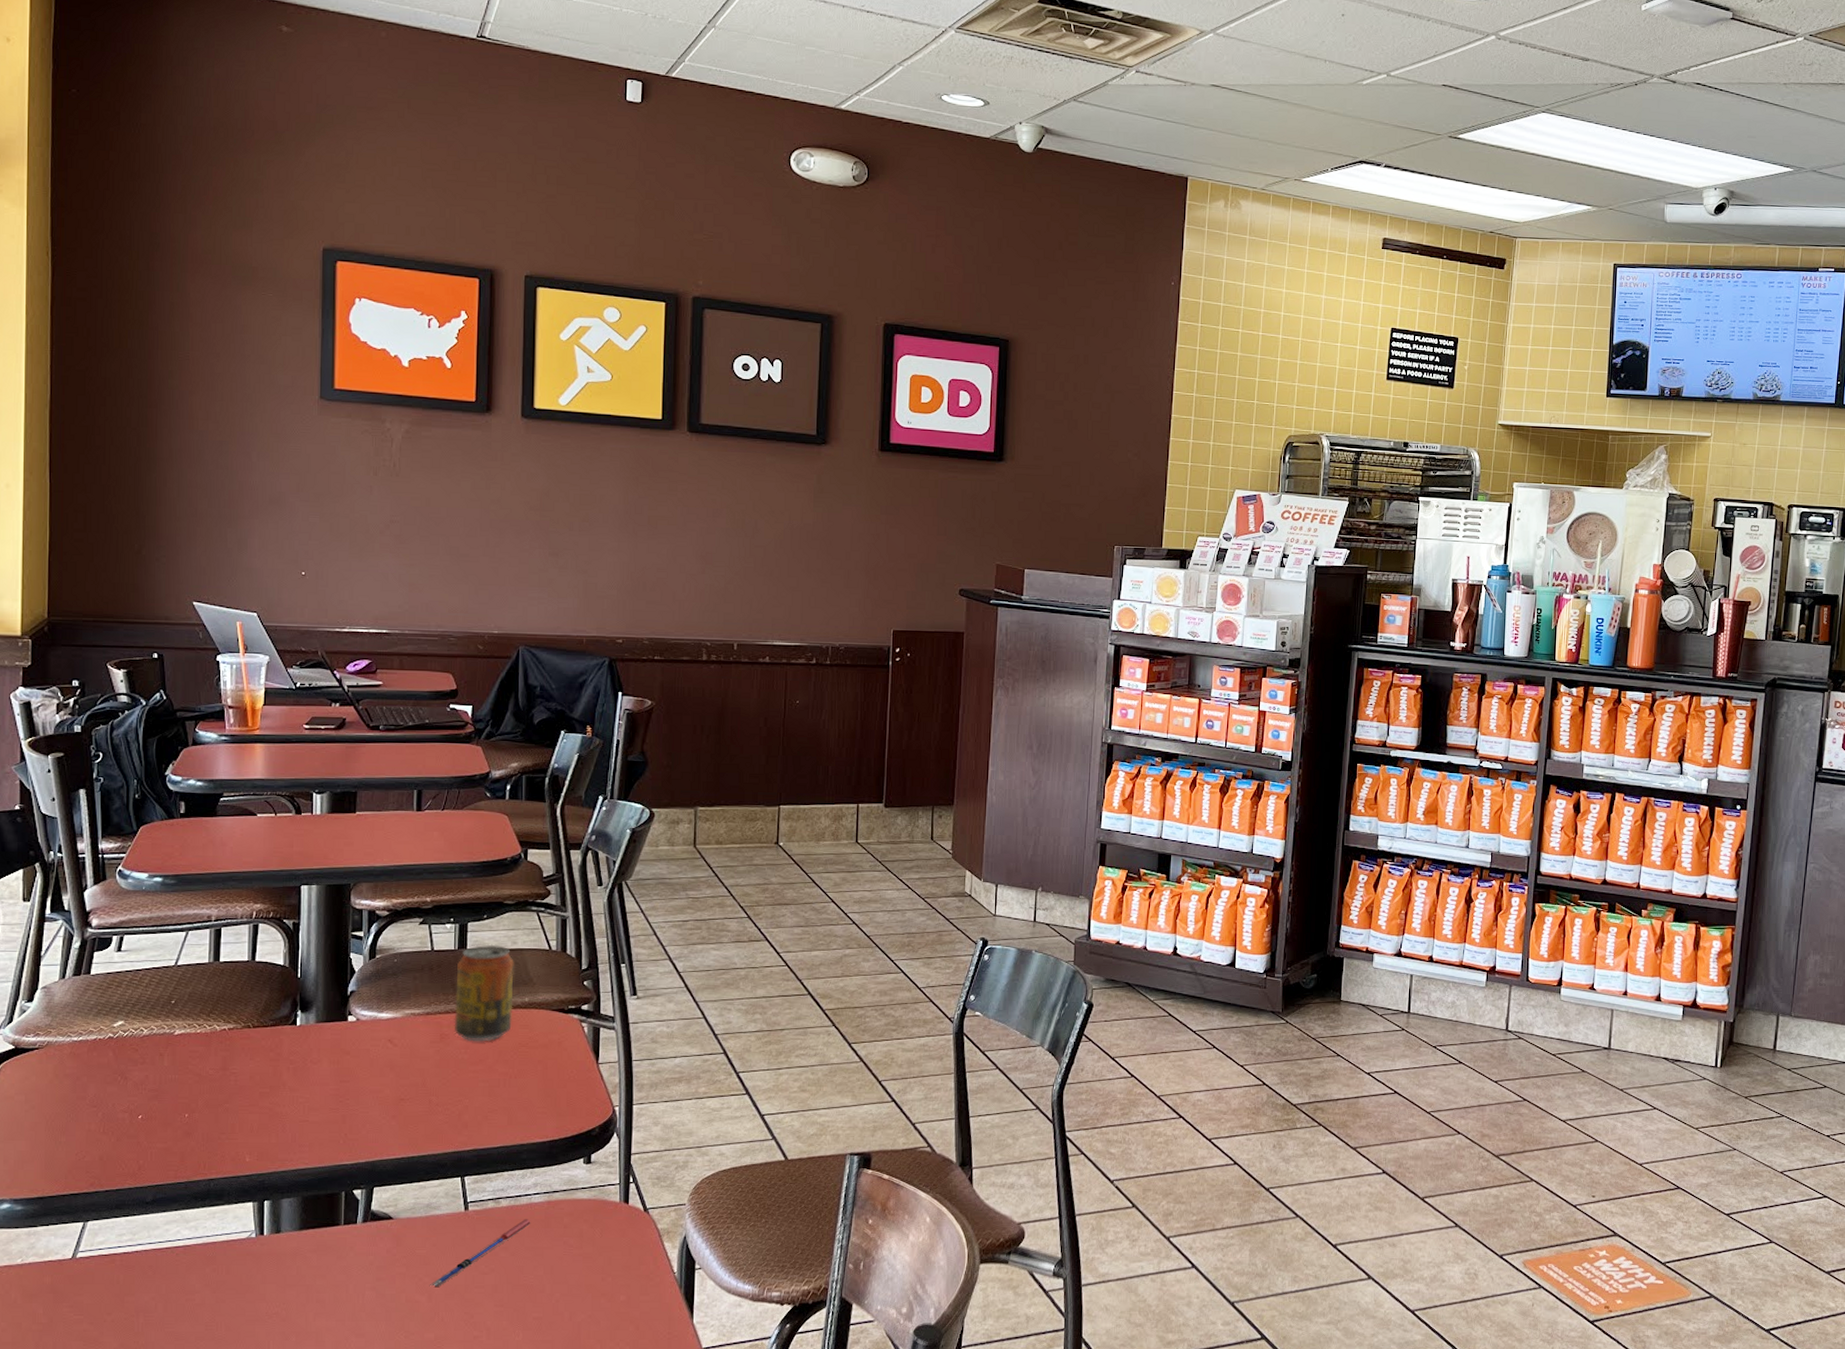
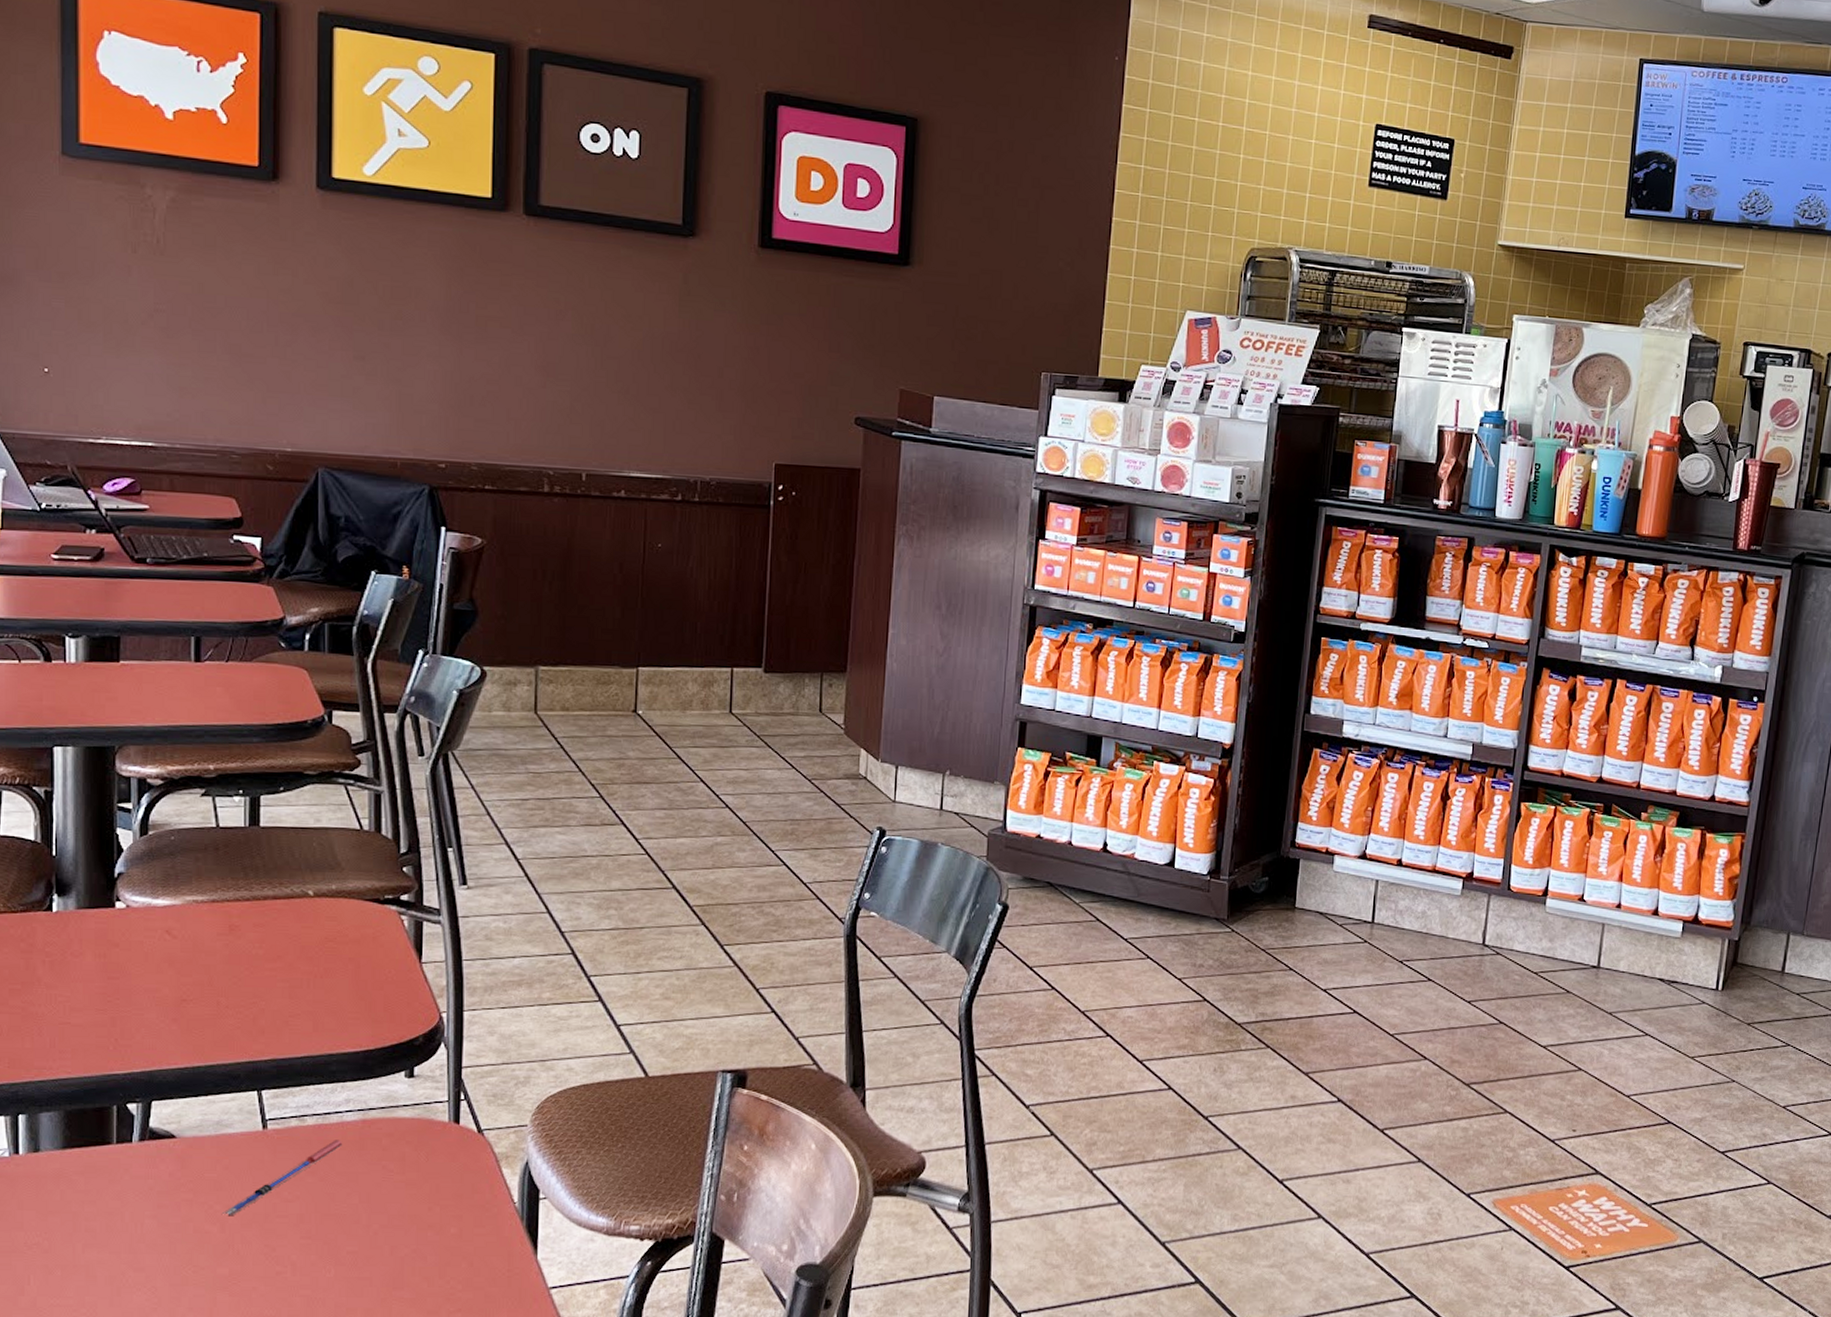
beverage can: present [454,944,514,1042] -> none [245,821,318,935]

